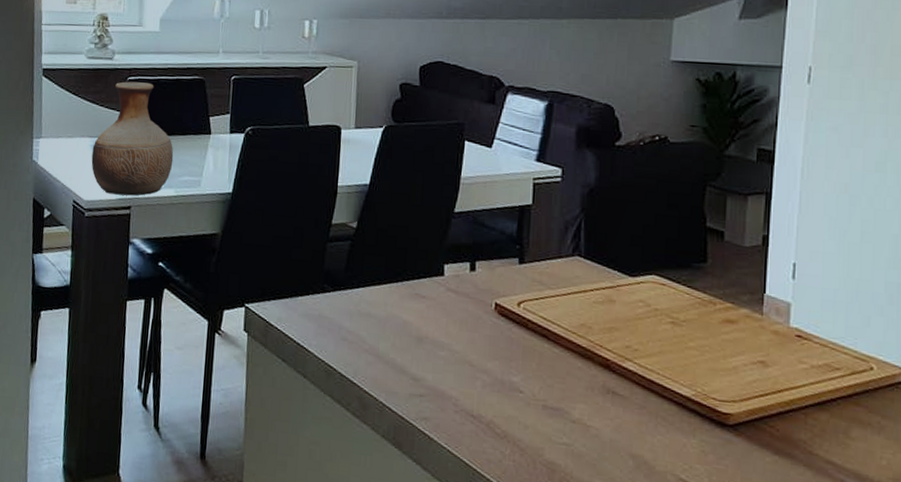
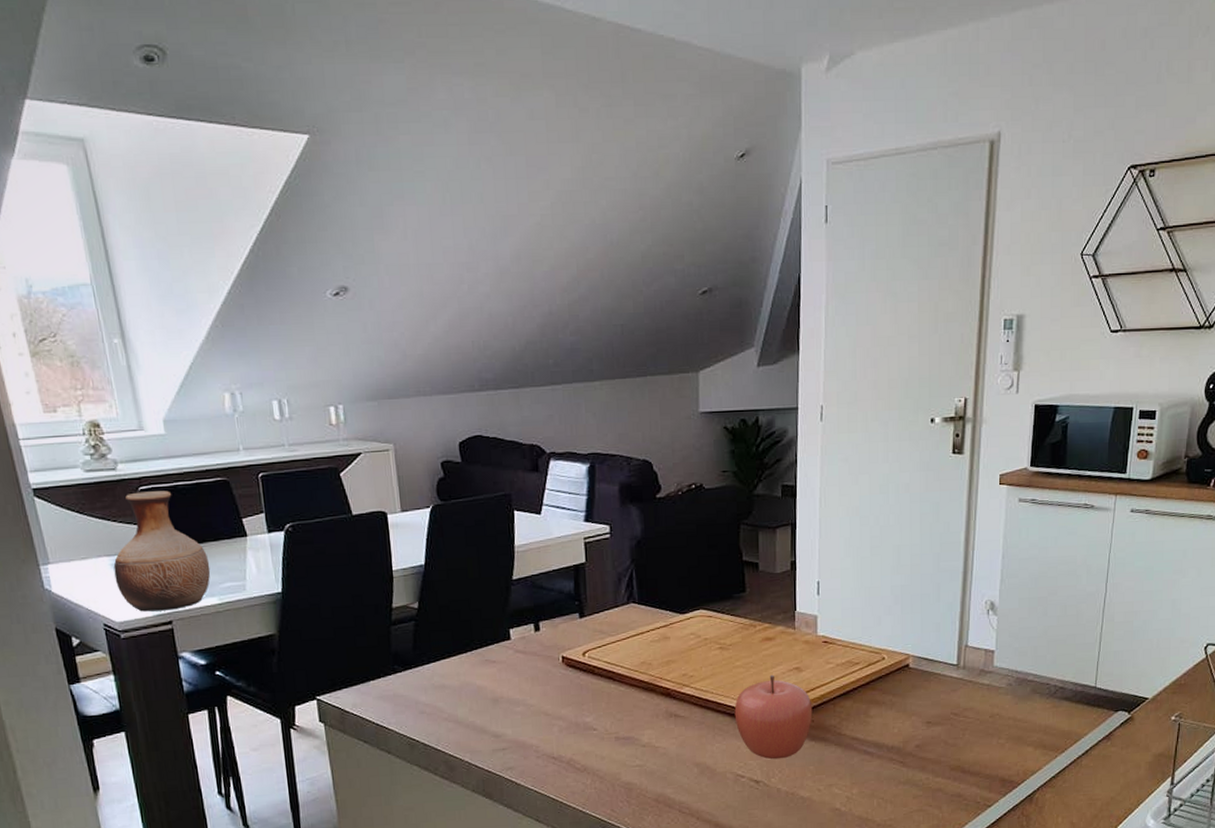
fruit: none [682,364,778,470] -> present [734,674,813,760]

